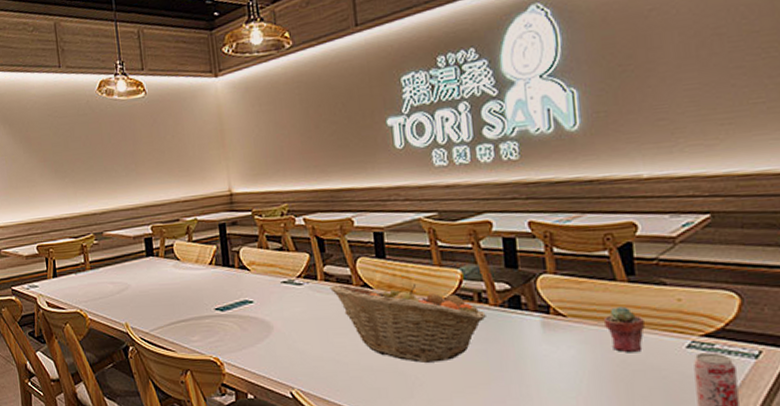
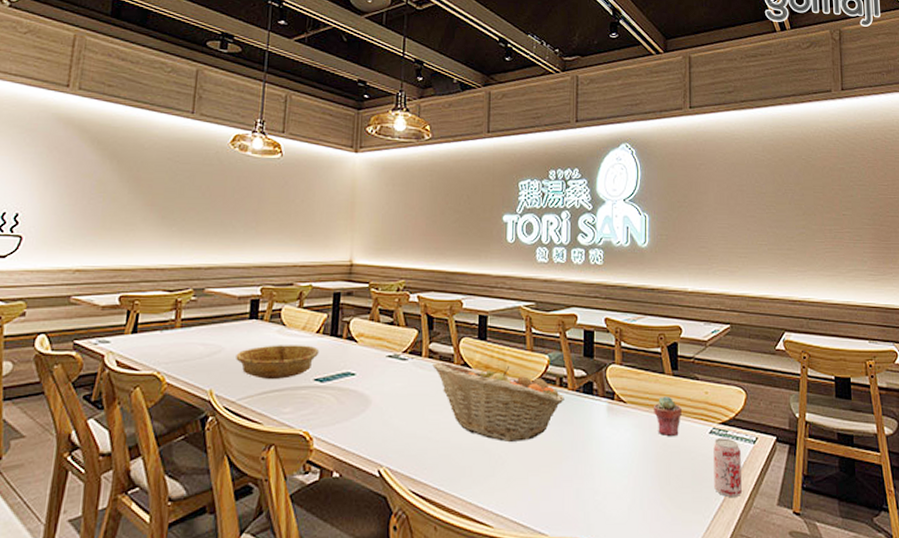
ceramic bowl: none [141,277,215,311] -> present [236,345,320,379]

